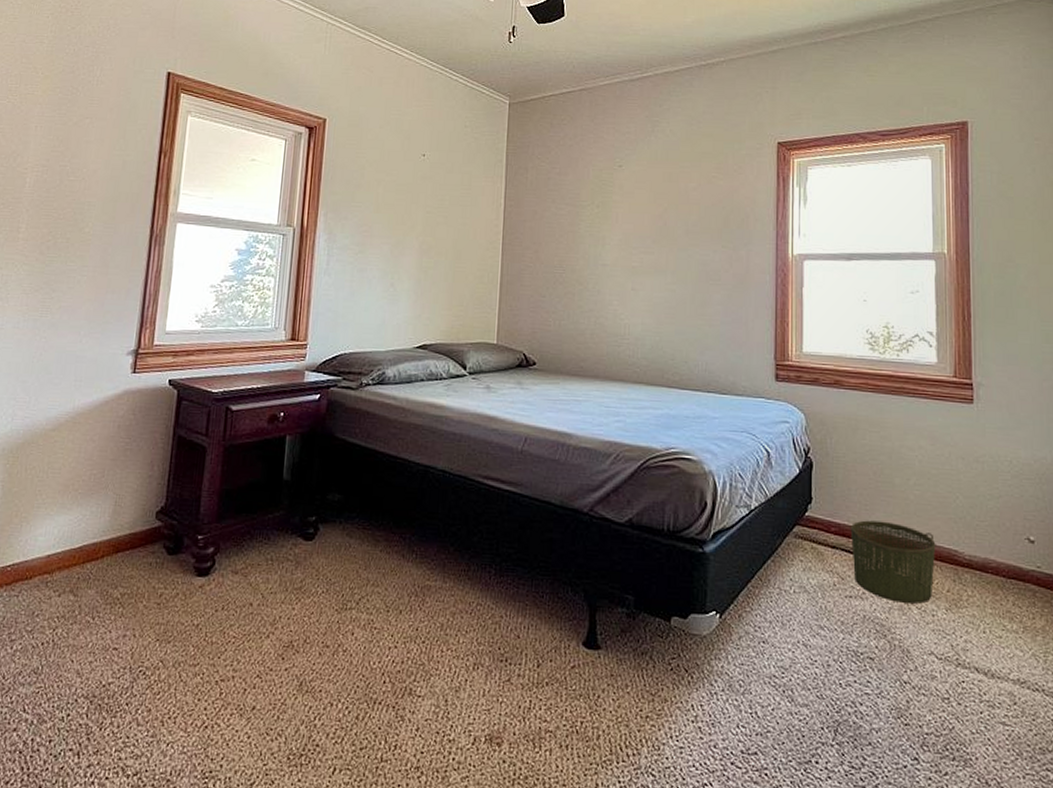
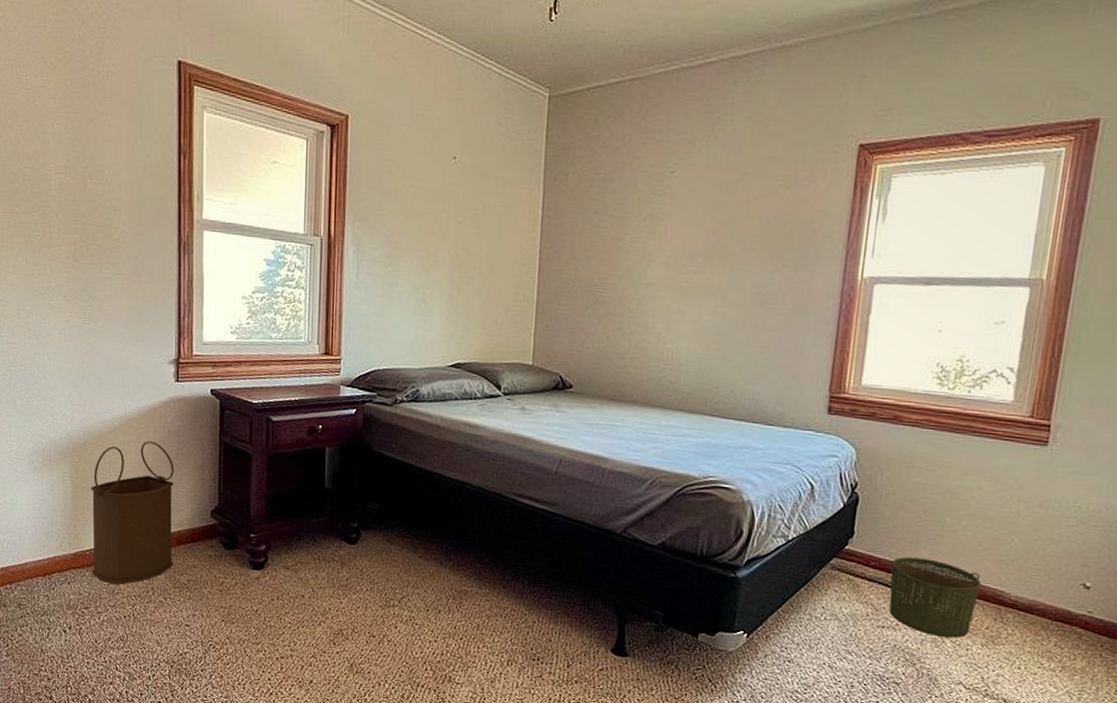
basket: none [10,437,120,605] -> present [91,441,174,585]

